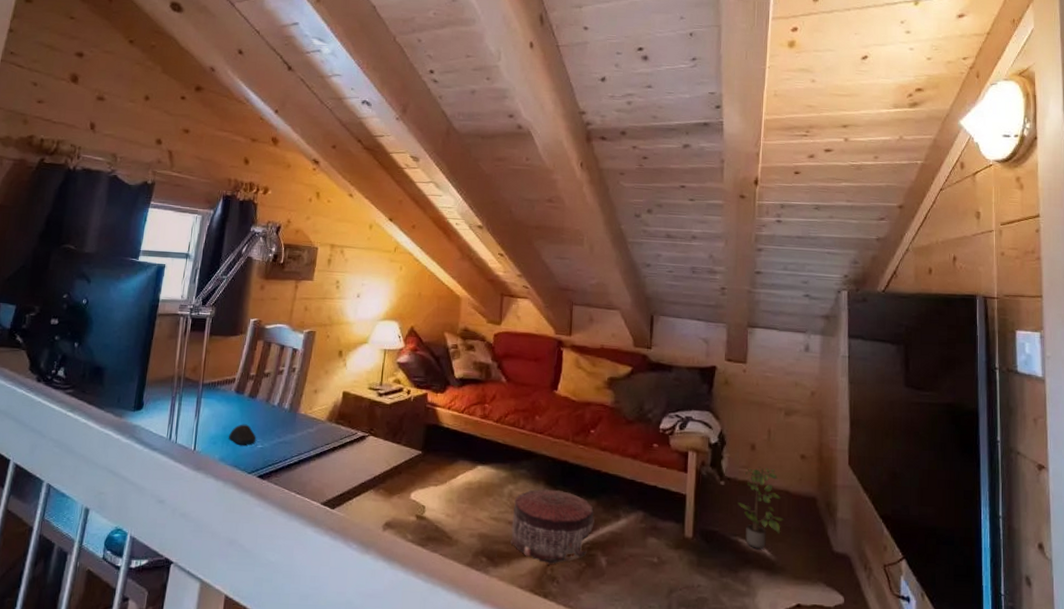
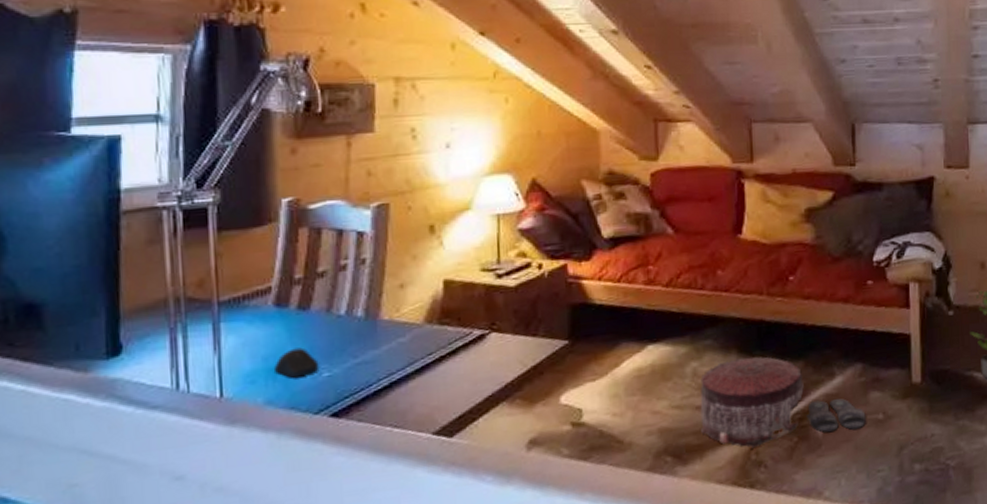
slippers: none [594,536,643,568] -> present [806,398,866,433]

